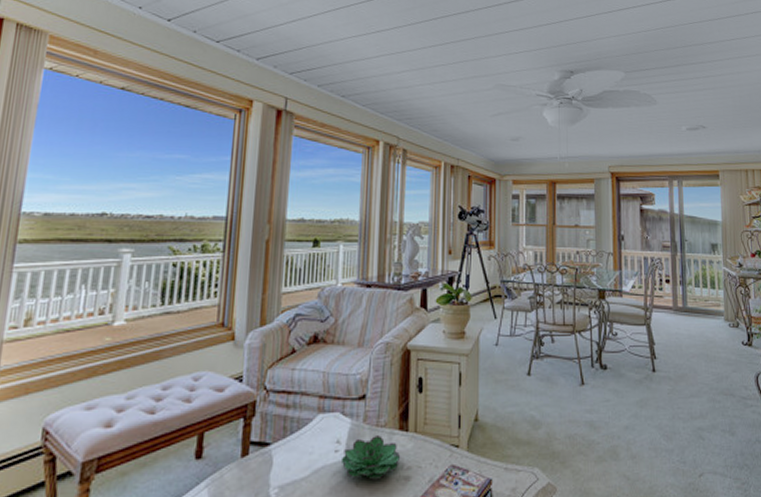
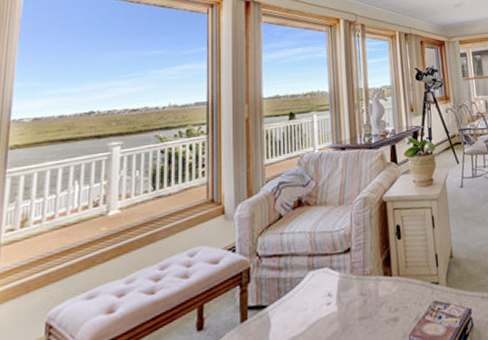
succulent plant: present [342,436,401,480] -> none [334,283,388,327]

